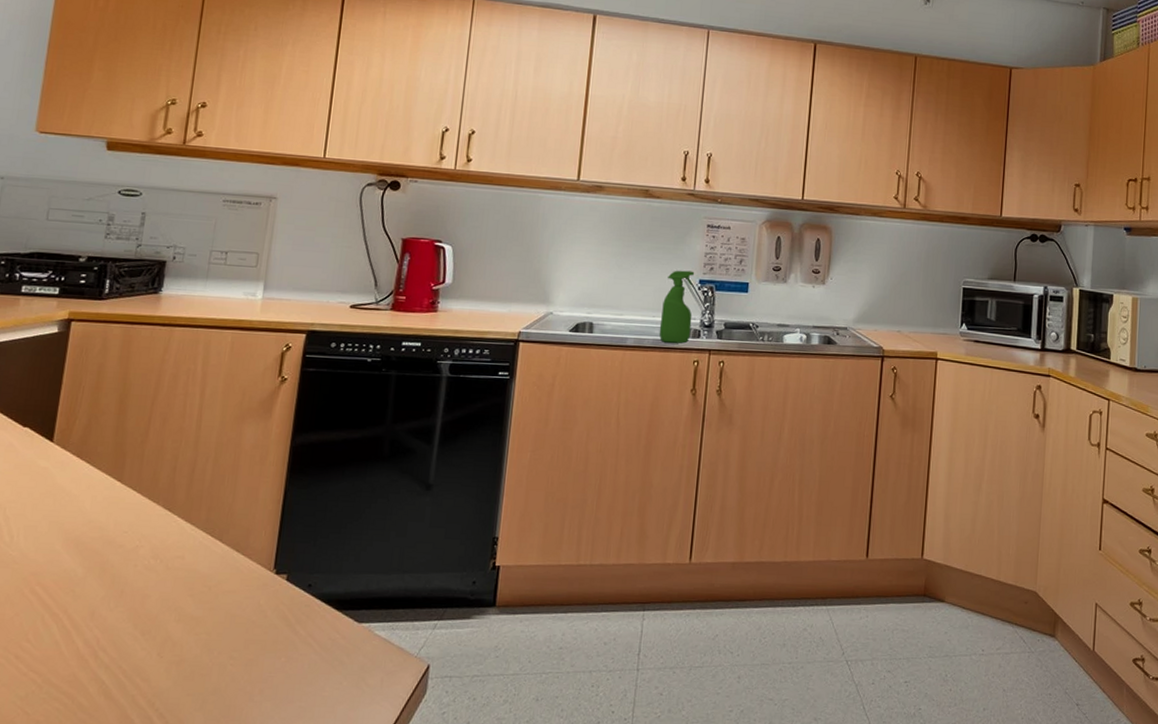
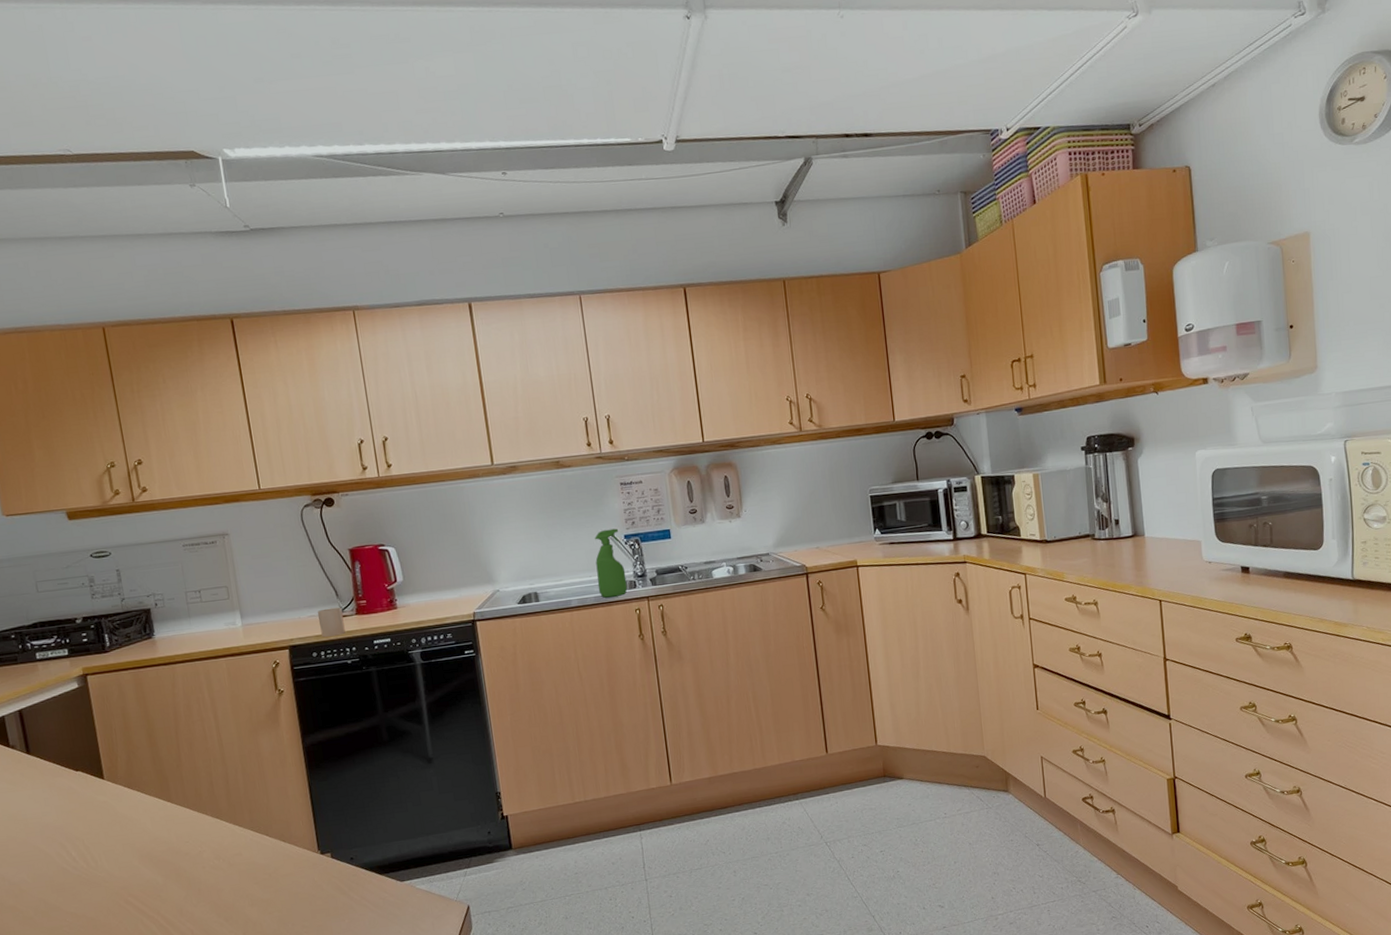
mug: none [347,297,377,330] -> present [317,607,346,638]

